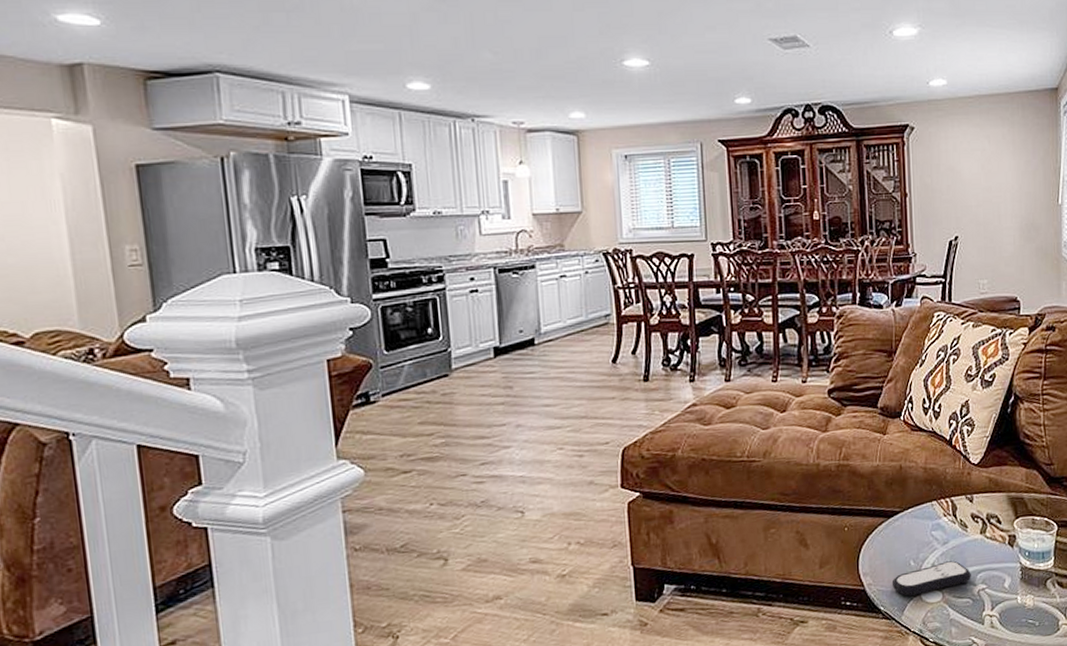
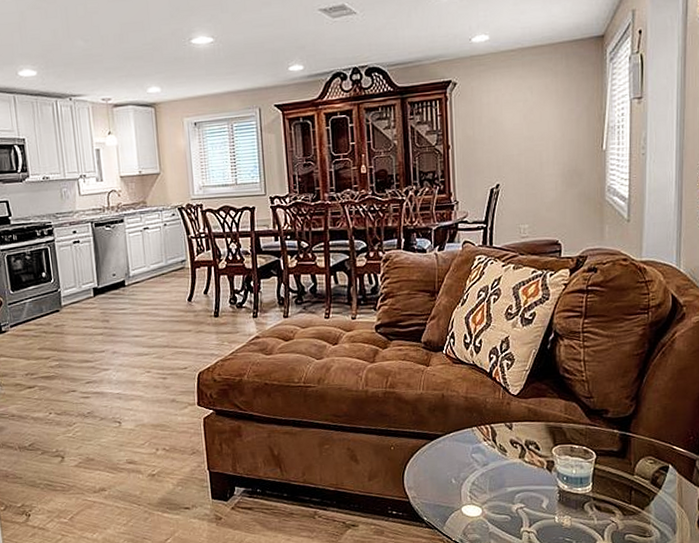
remote control: present [891,560,971,596] -> none [434,481,510,510]

